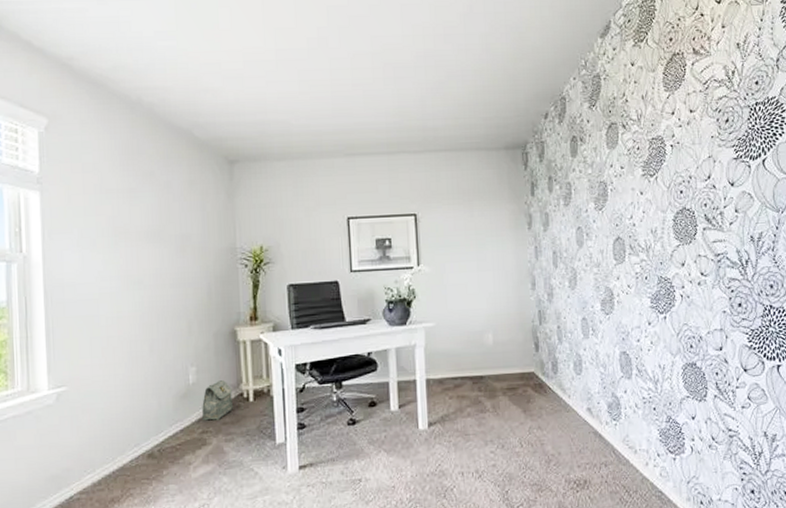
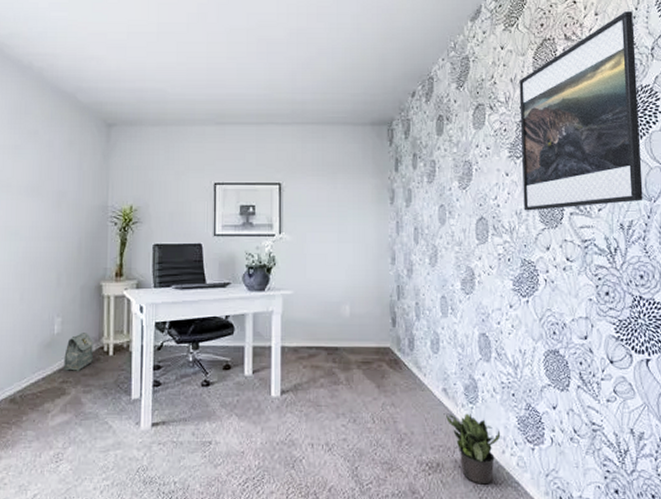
potted plant: none [591,429,644,497] -> present [446,412,501,485]
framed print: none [650,23,772,229] -> present [519,11,643,211]

